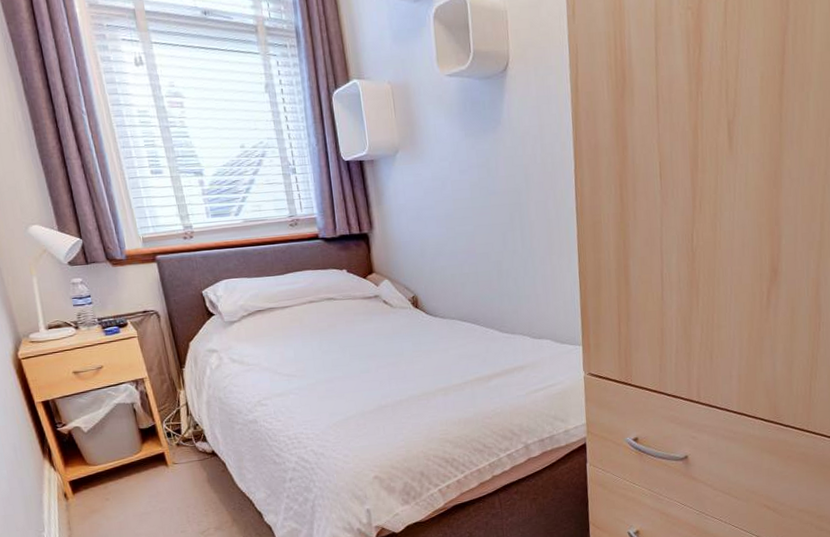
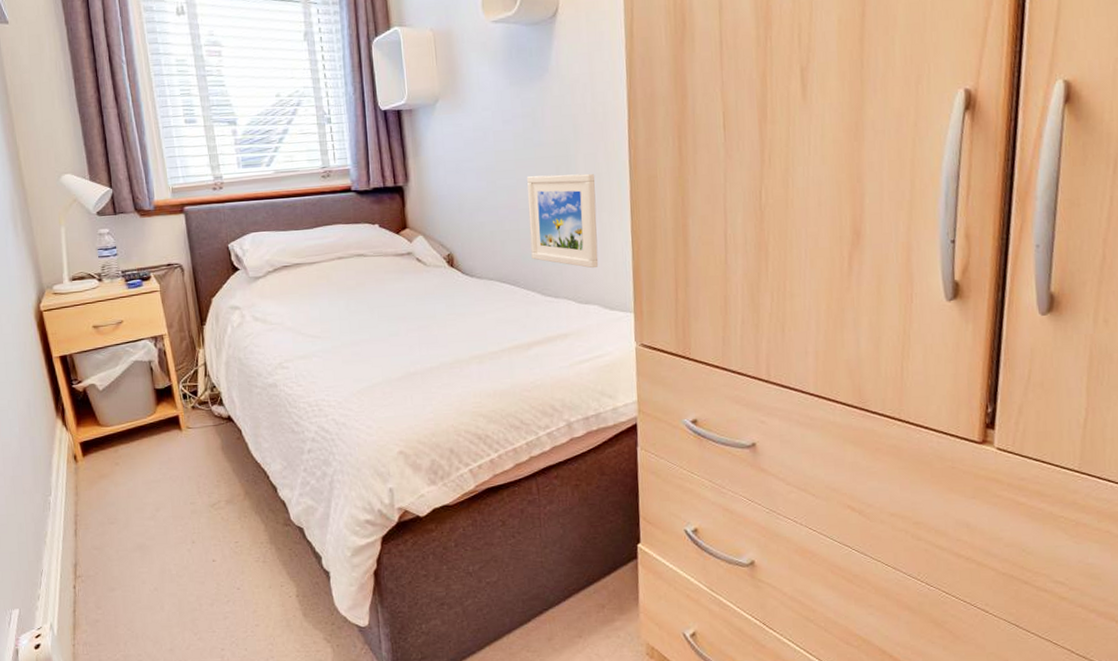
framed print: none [483,219,550,307] -> present [526,173,599,269]

